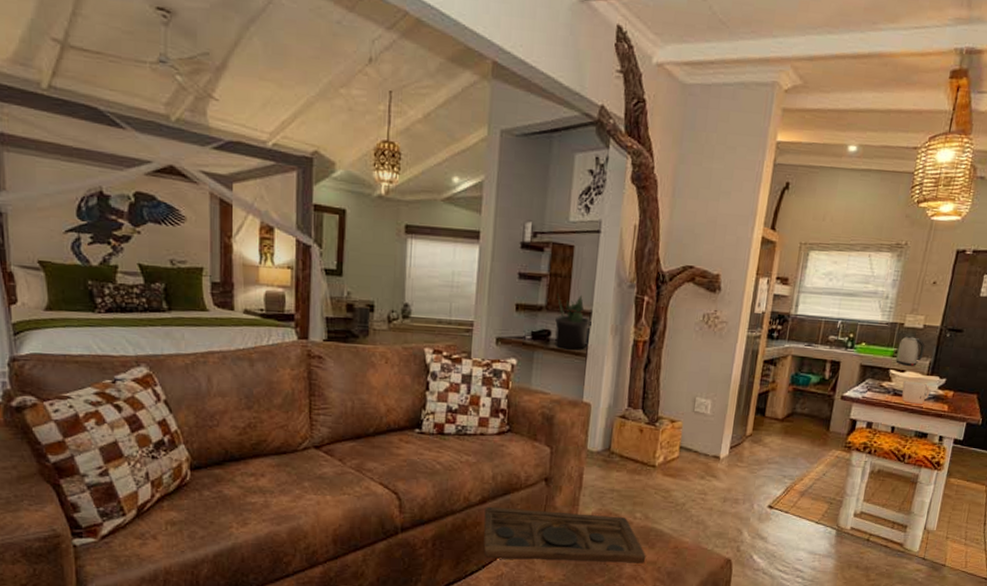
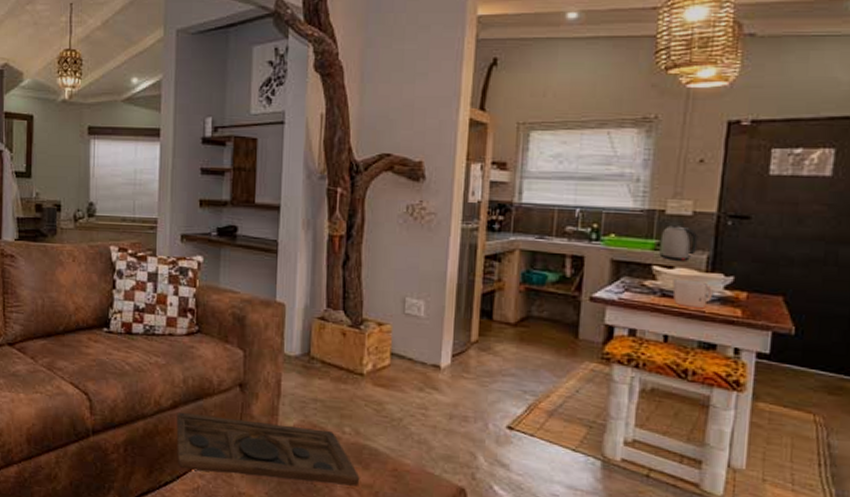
planter: present [555,294,590,351] -> none [241,188,279,248]

